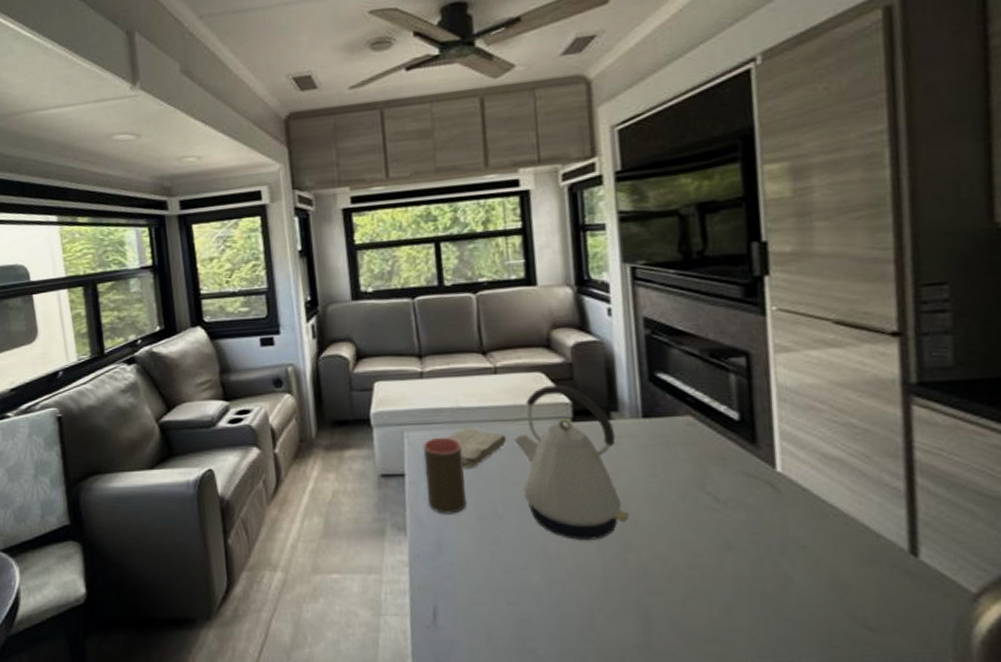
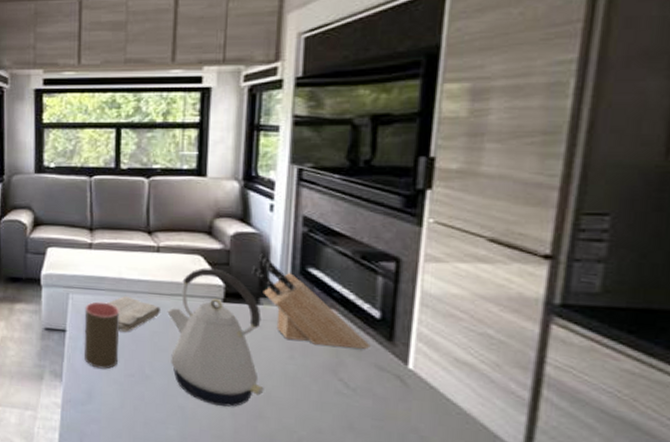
knife block: none [598,363,734,457] -> present [251,253,371,349]

